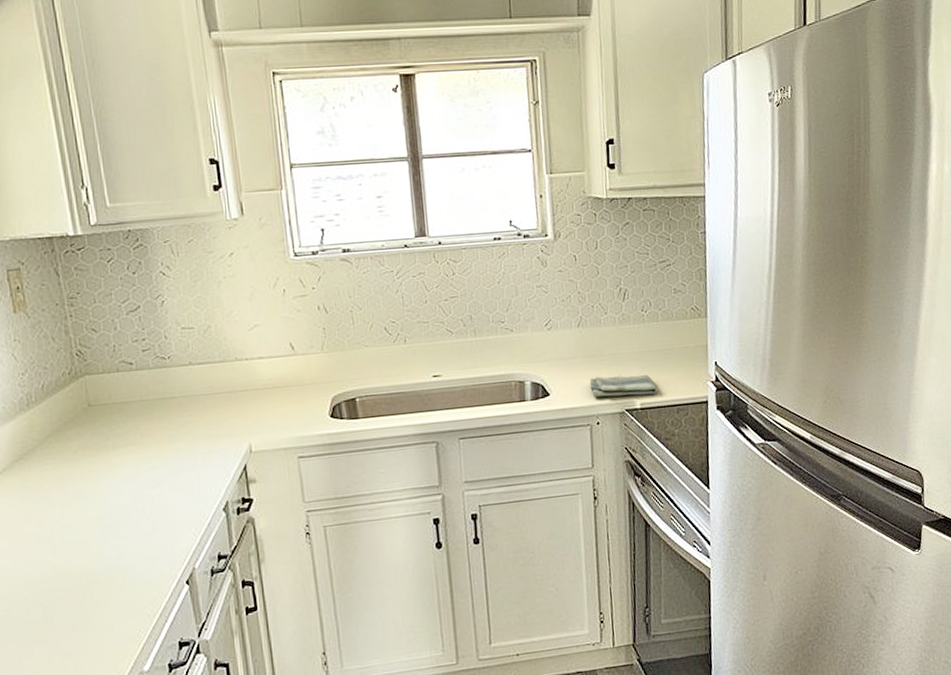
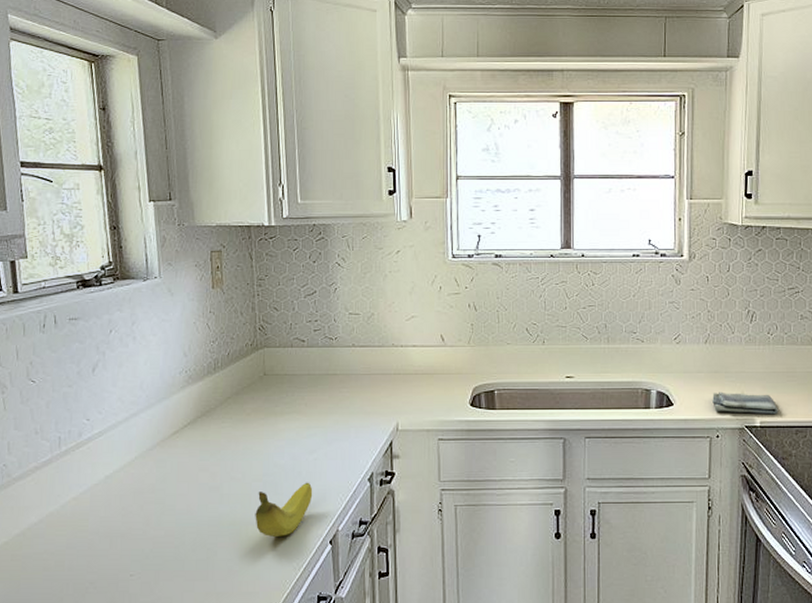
fruit: none [95,520,161,585] -> present [255,482,313,537]

